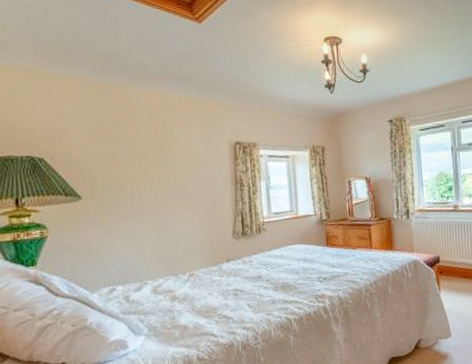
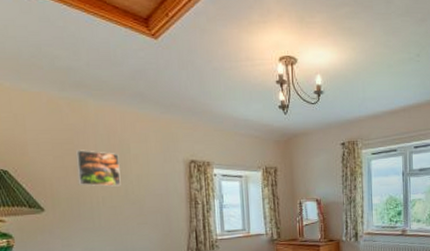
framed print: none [116,134,163,172] -> present [76,150,121,187]

